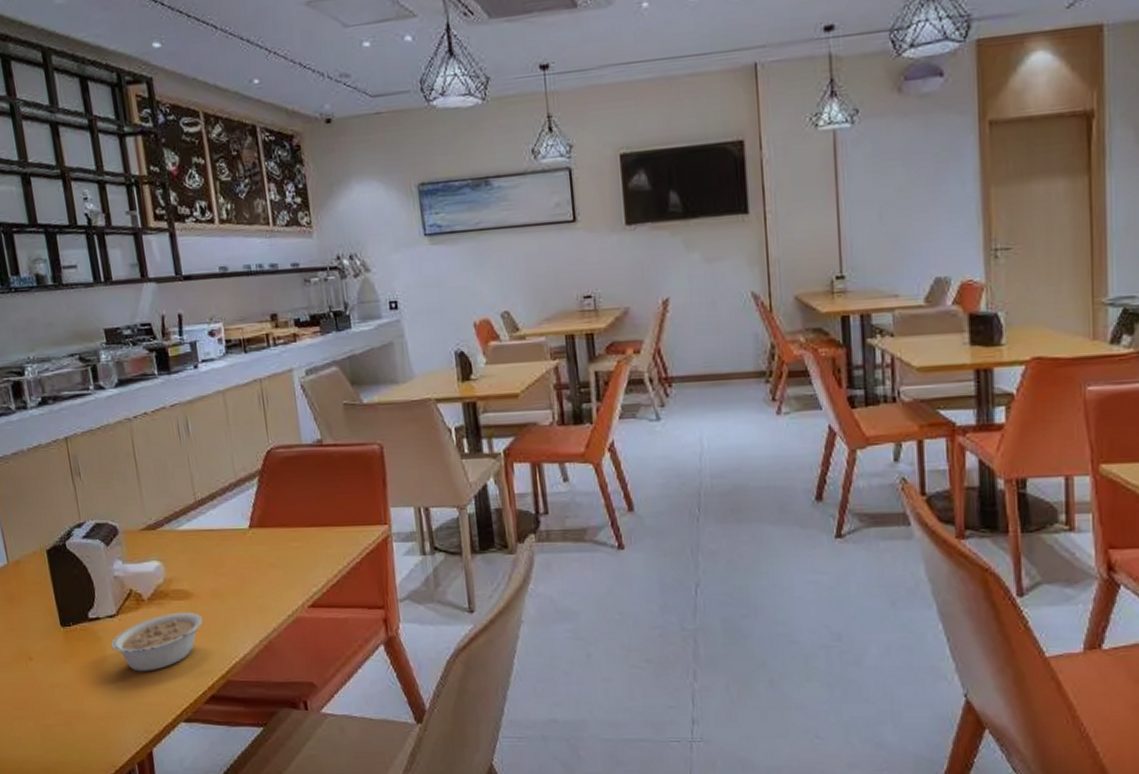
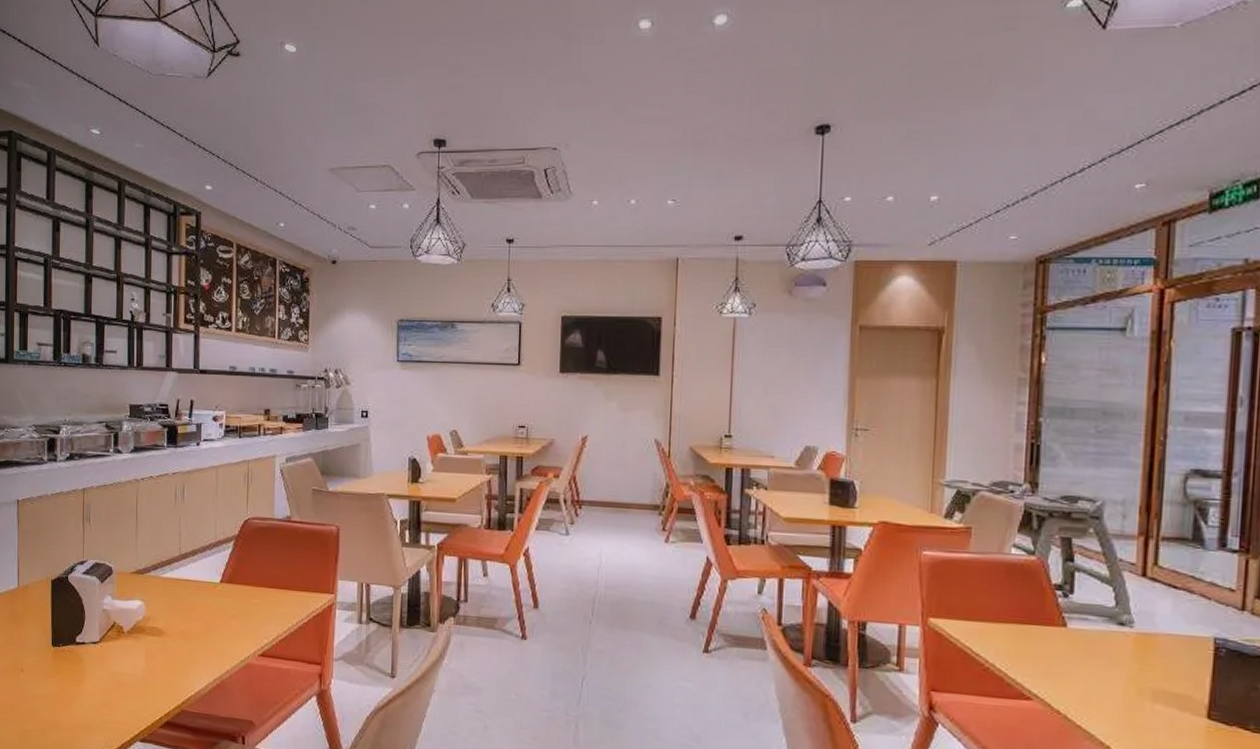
legume: present [111,612,204,672] -> none [90,646,170,694]

